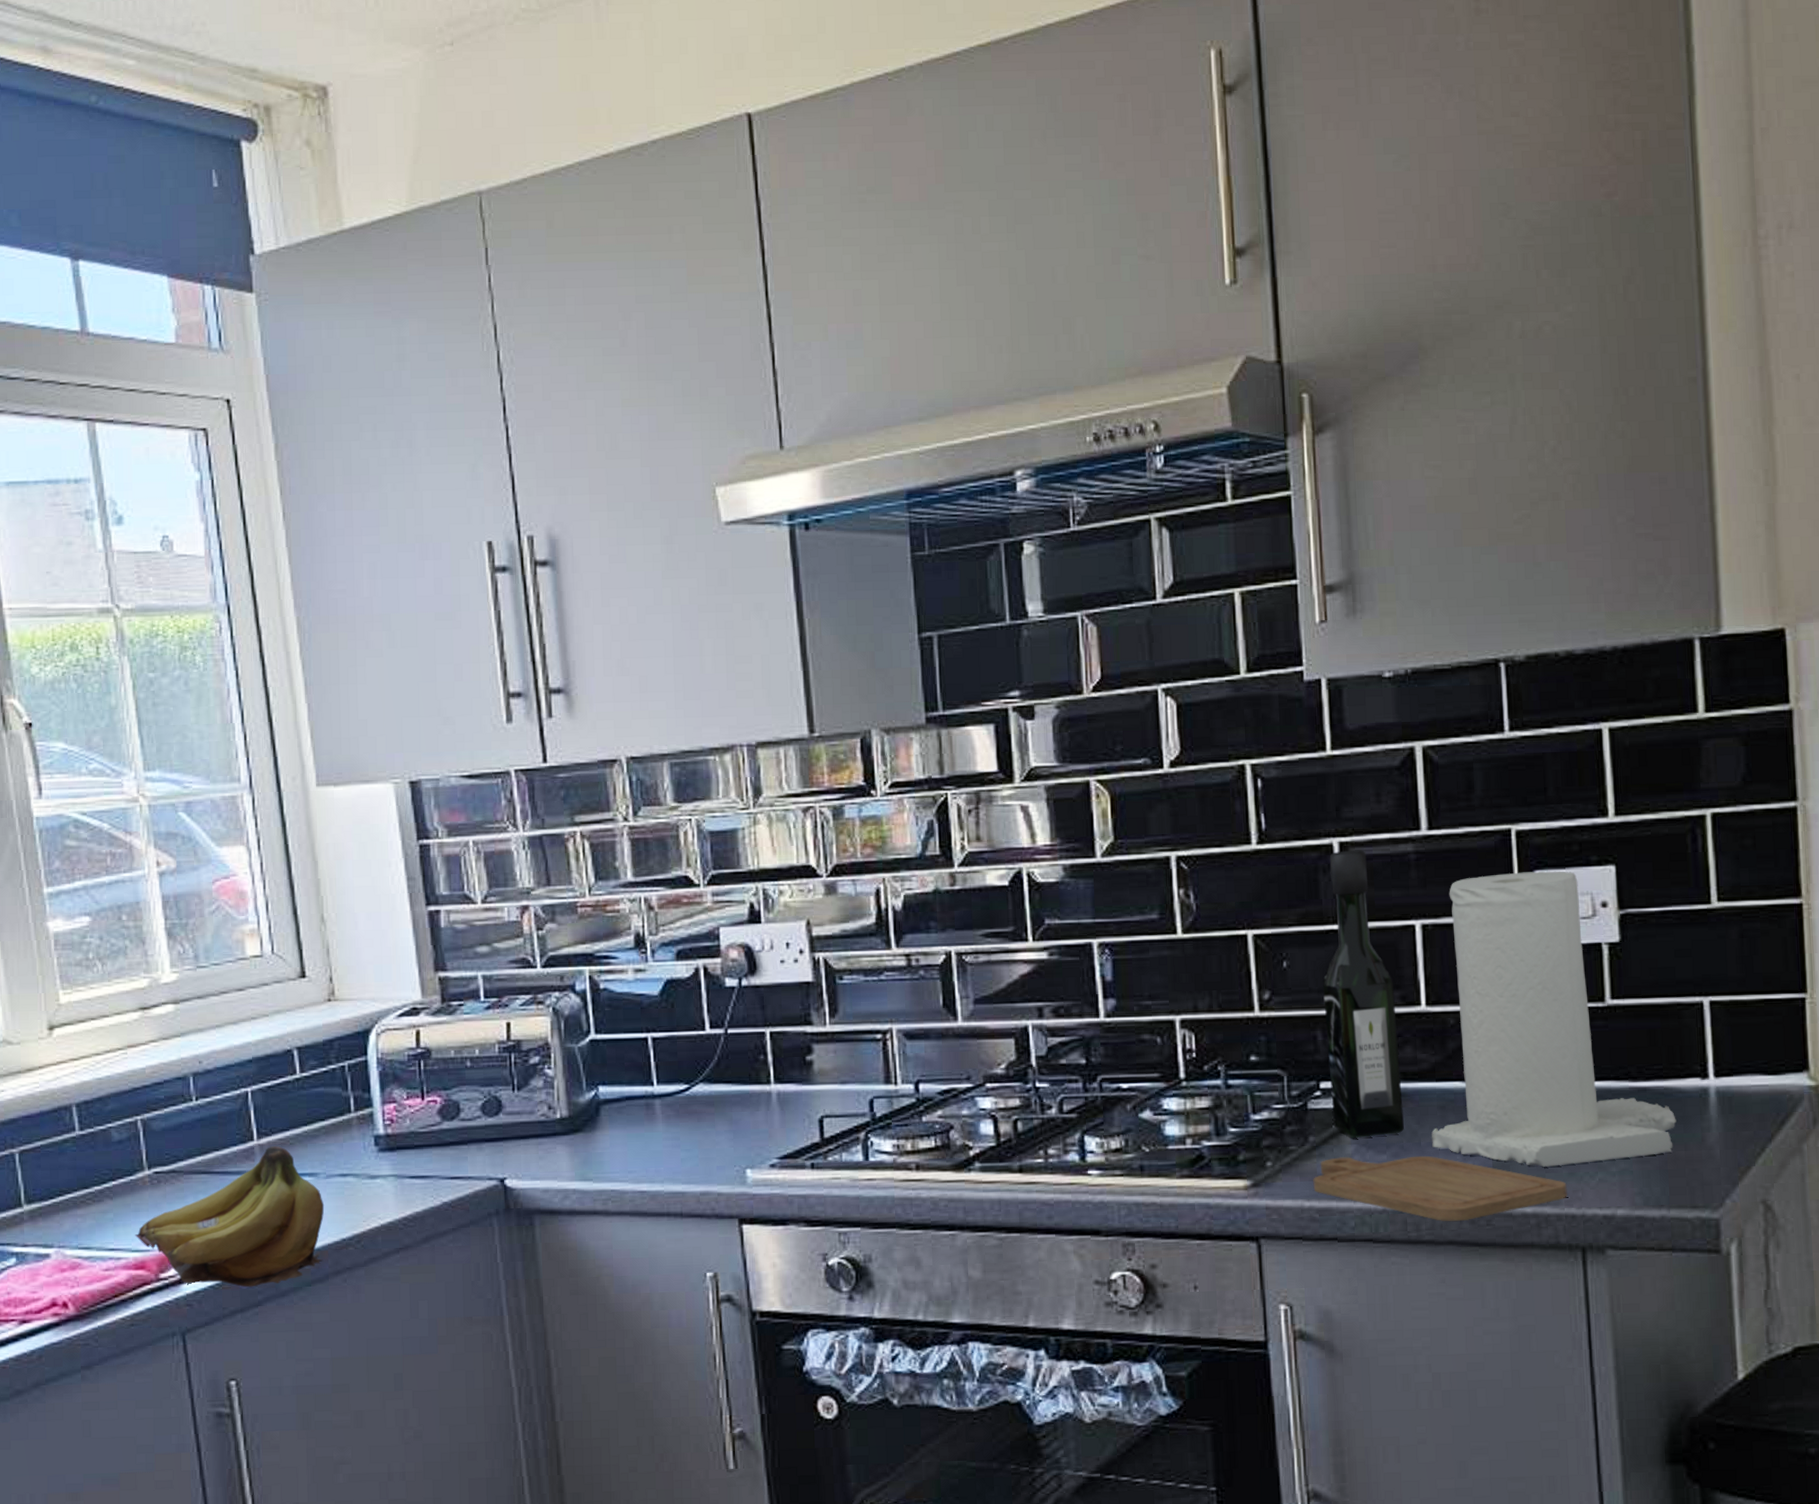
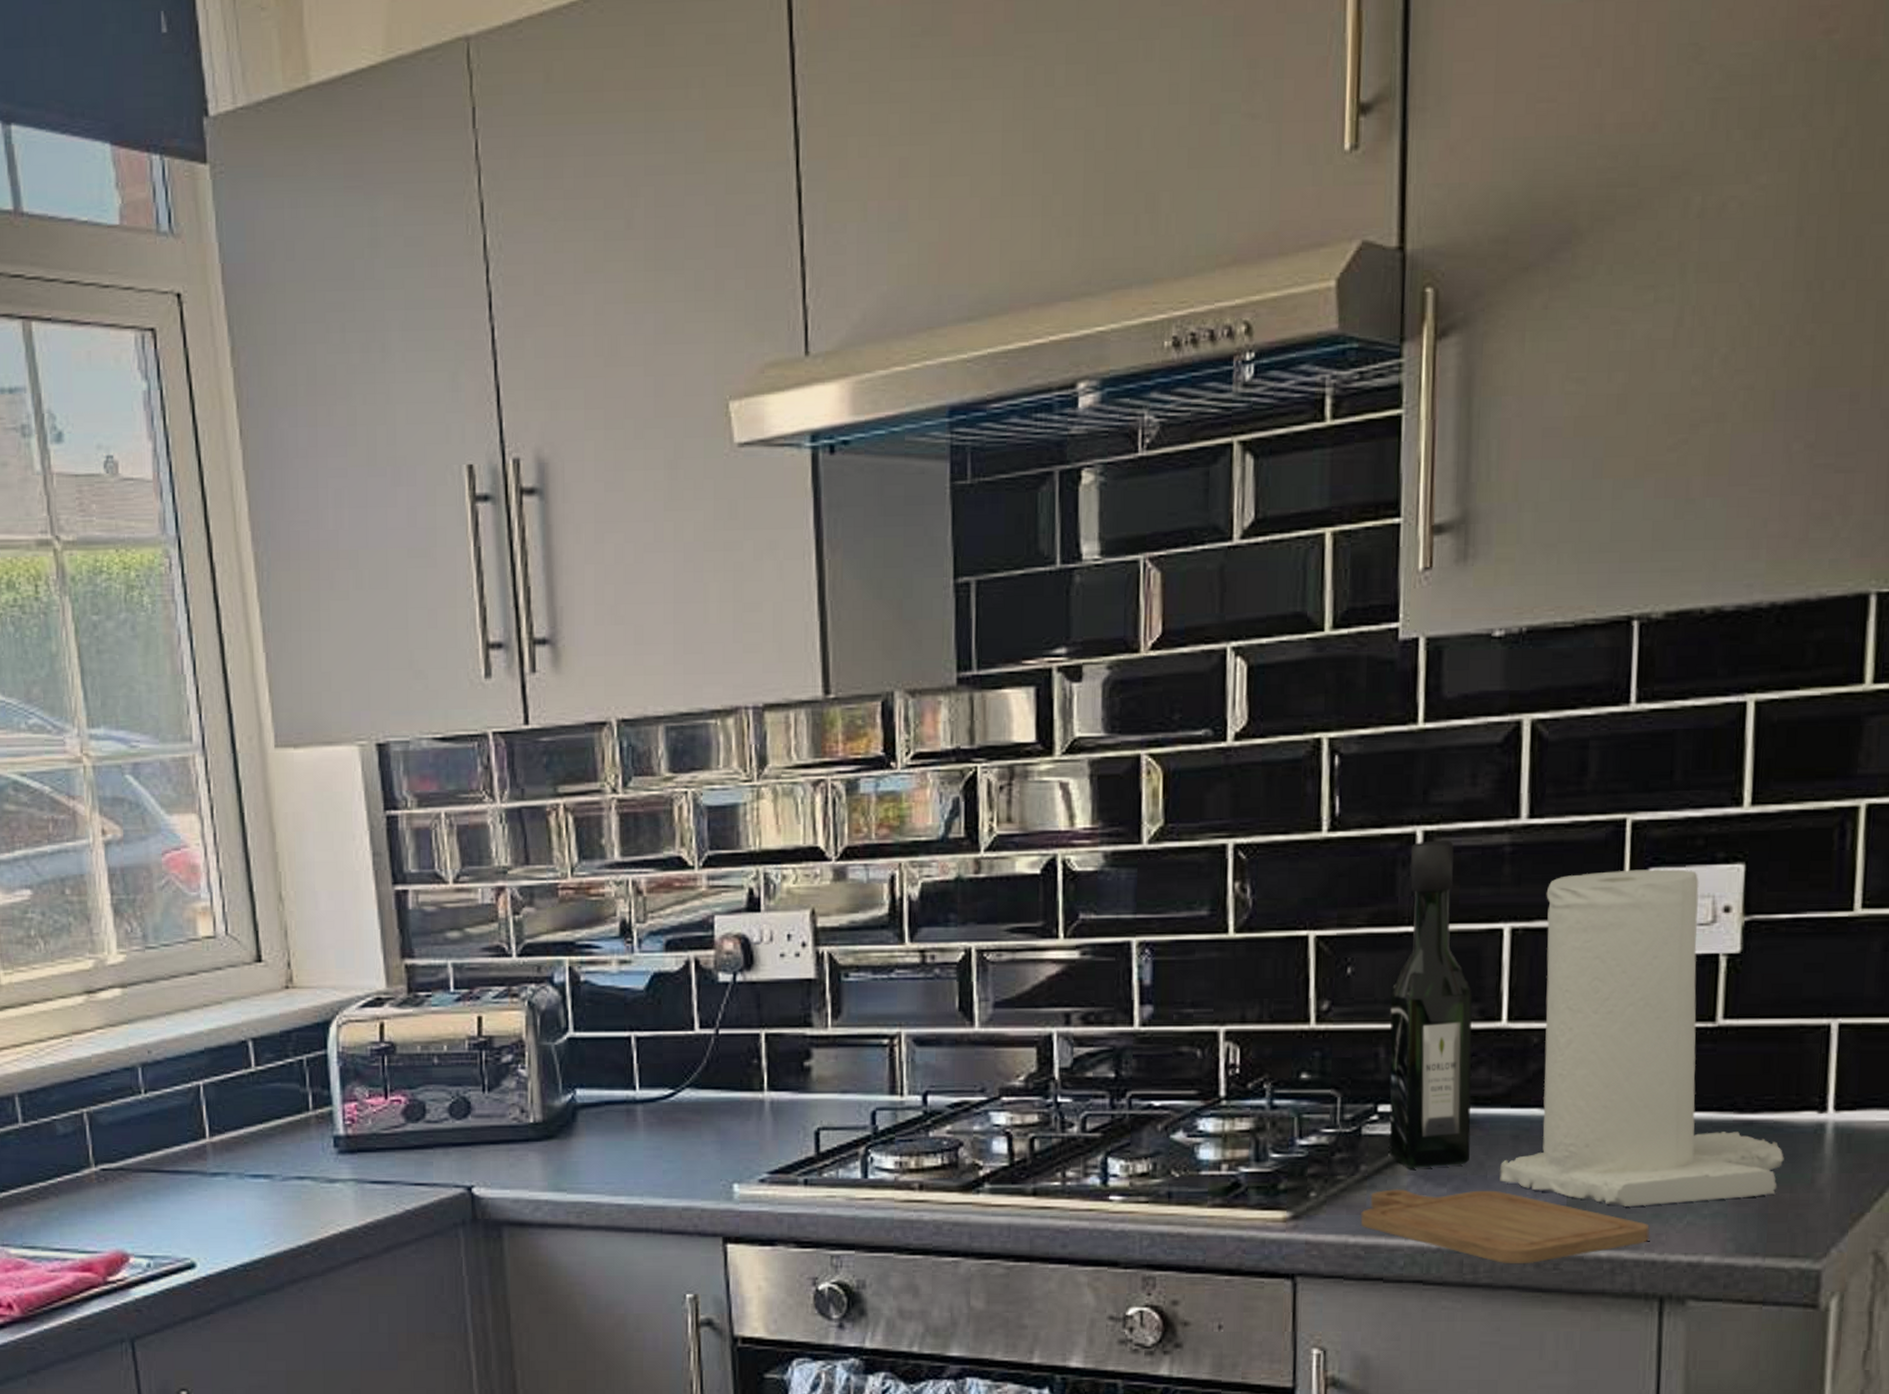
fruit: present [135,1146,325,1288] -> none [81,1145,280,1294]

